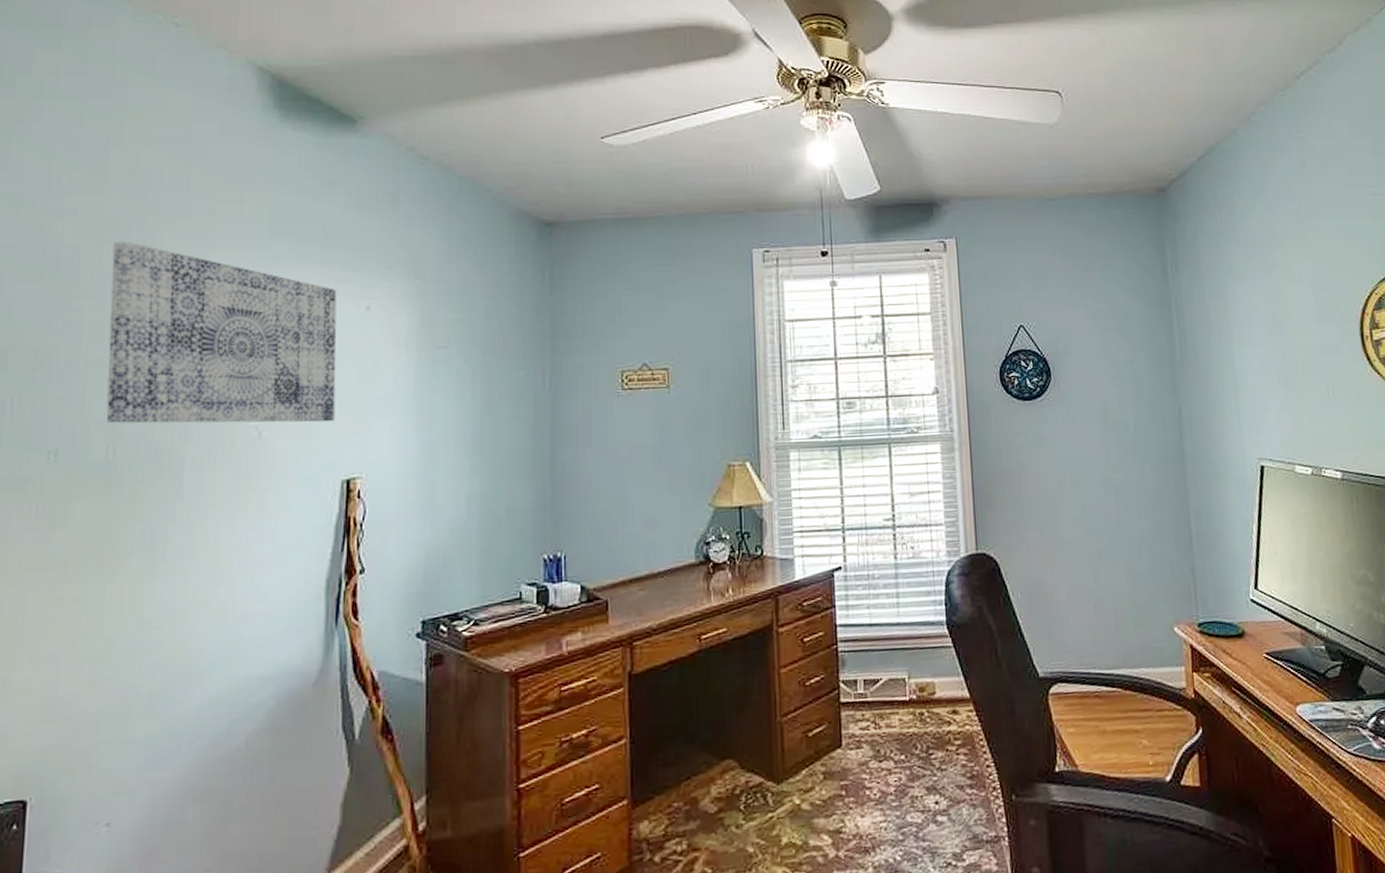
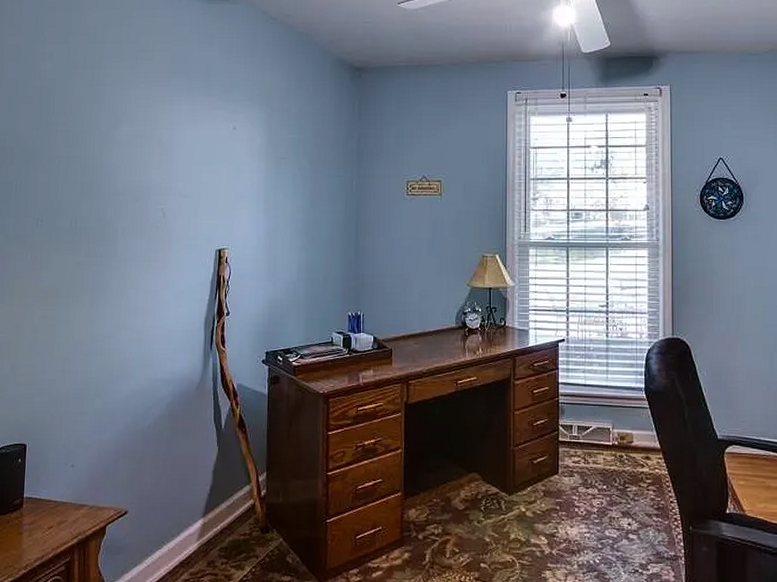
wall art: present [106,241,337,424] -> none [71,77,214,208]

